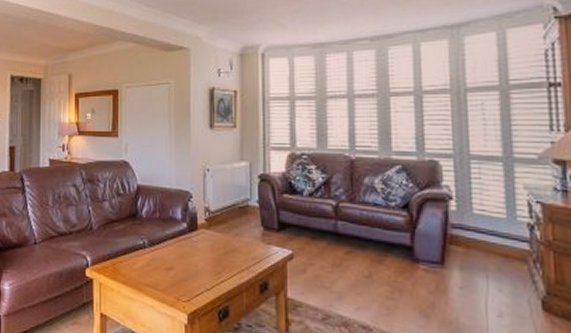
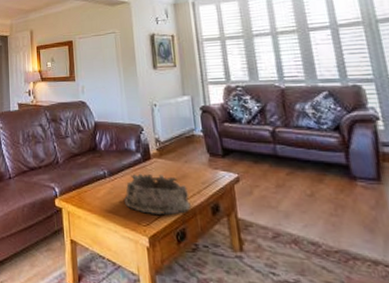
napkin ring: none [165,245,237,291] -> present [124,173,191,216]

